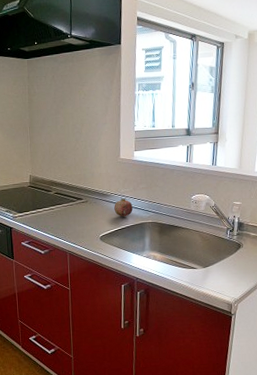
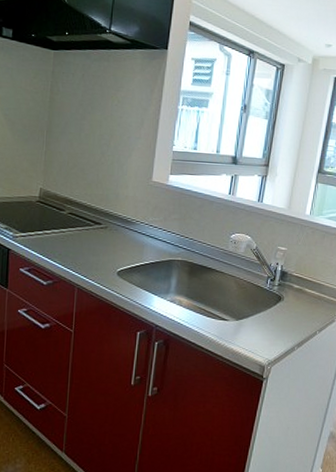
fruit: present [114,198,133,217] -> none [138,227,161,251]

